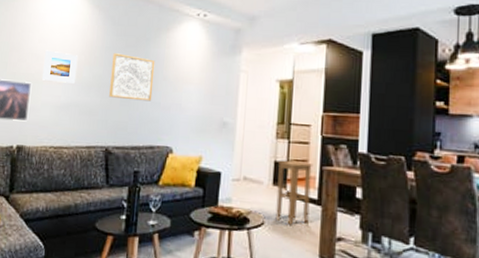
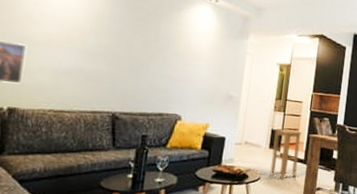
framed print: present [42,50,78,83] -> none [40,13,83,50]
wall art: present [109,53,156,101] -> none [117,25,167,73]

